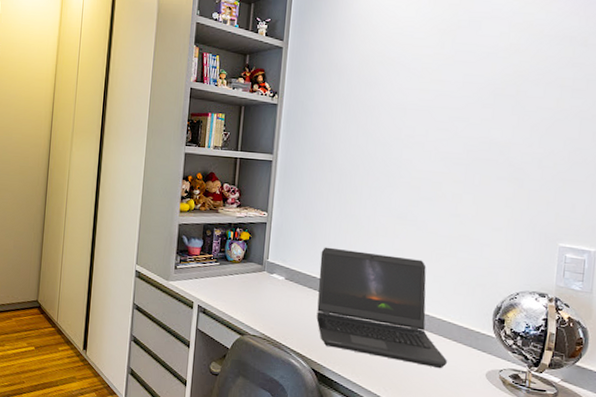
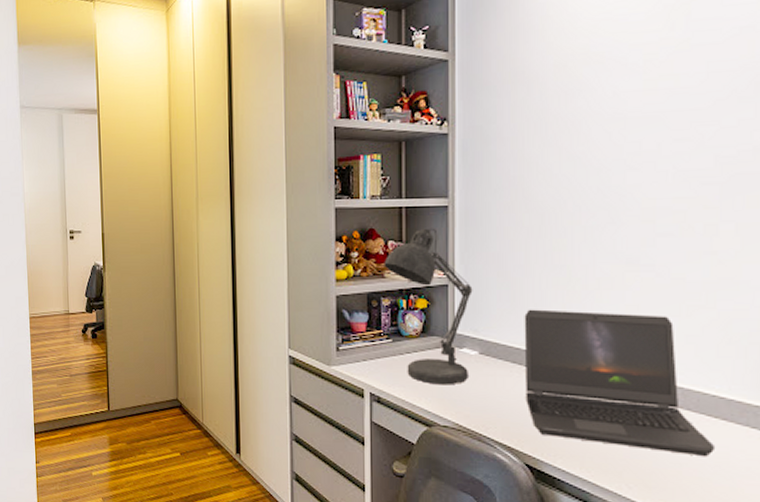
desk lamp: none [219,176,285,303] -> present [384,228,473,385]

